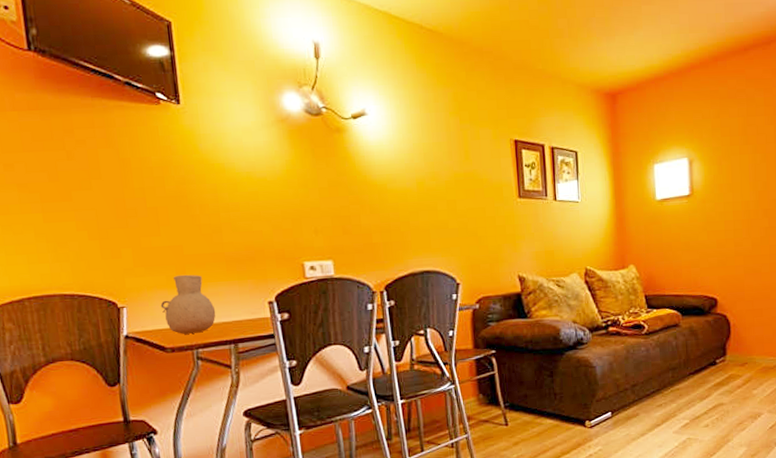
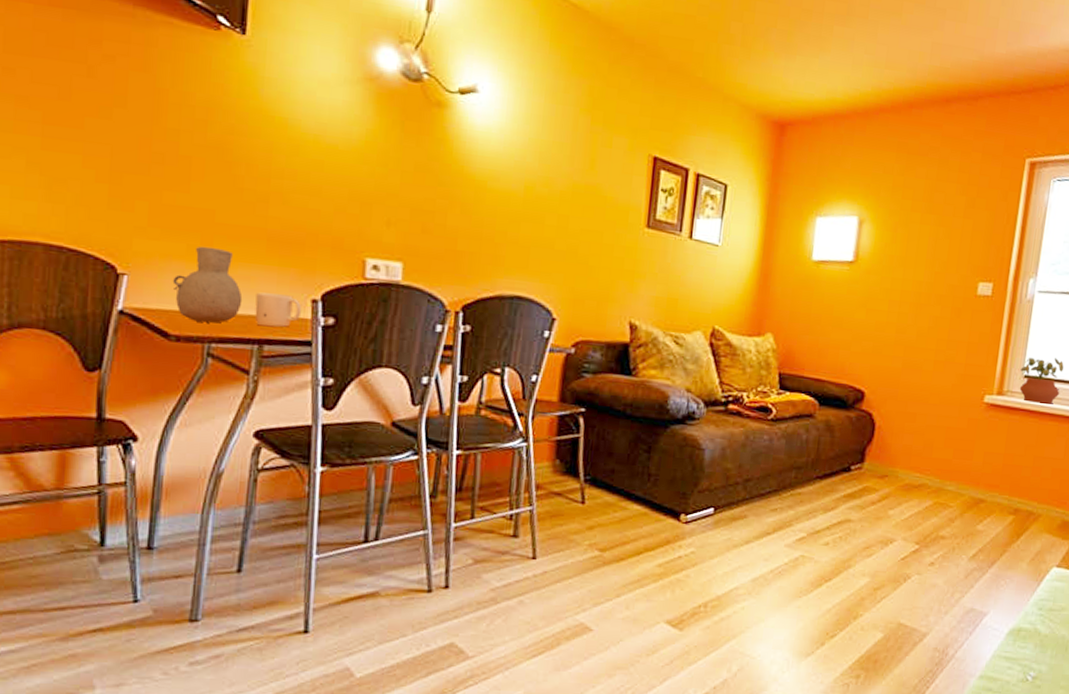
mug: none [225,301,262,329] -> present [254,292,302,328]

